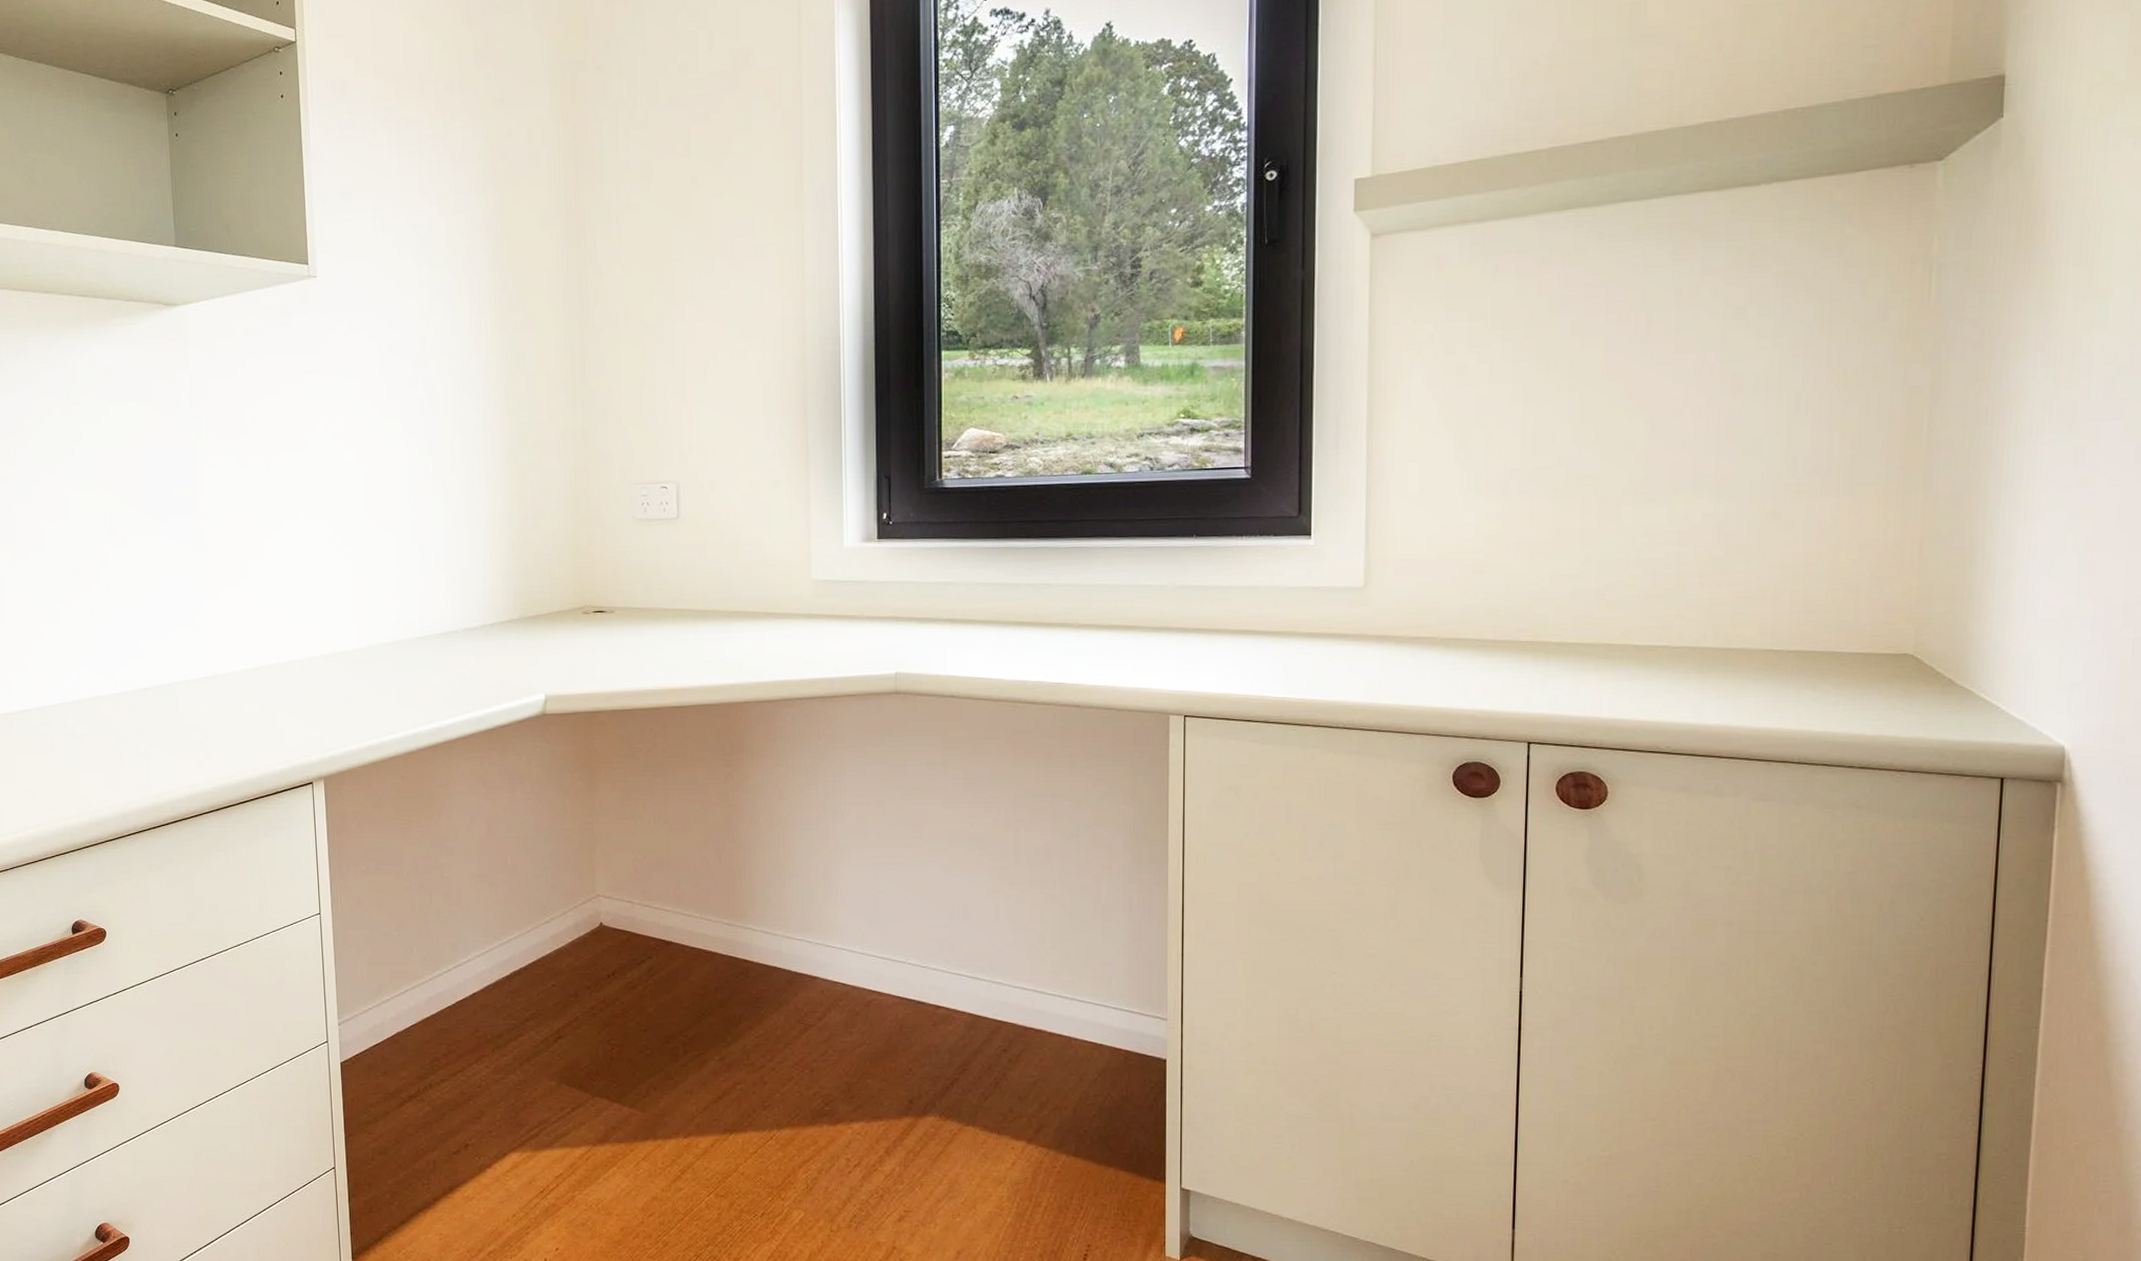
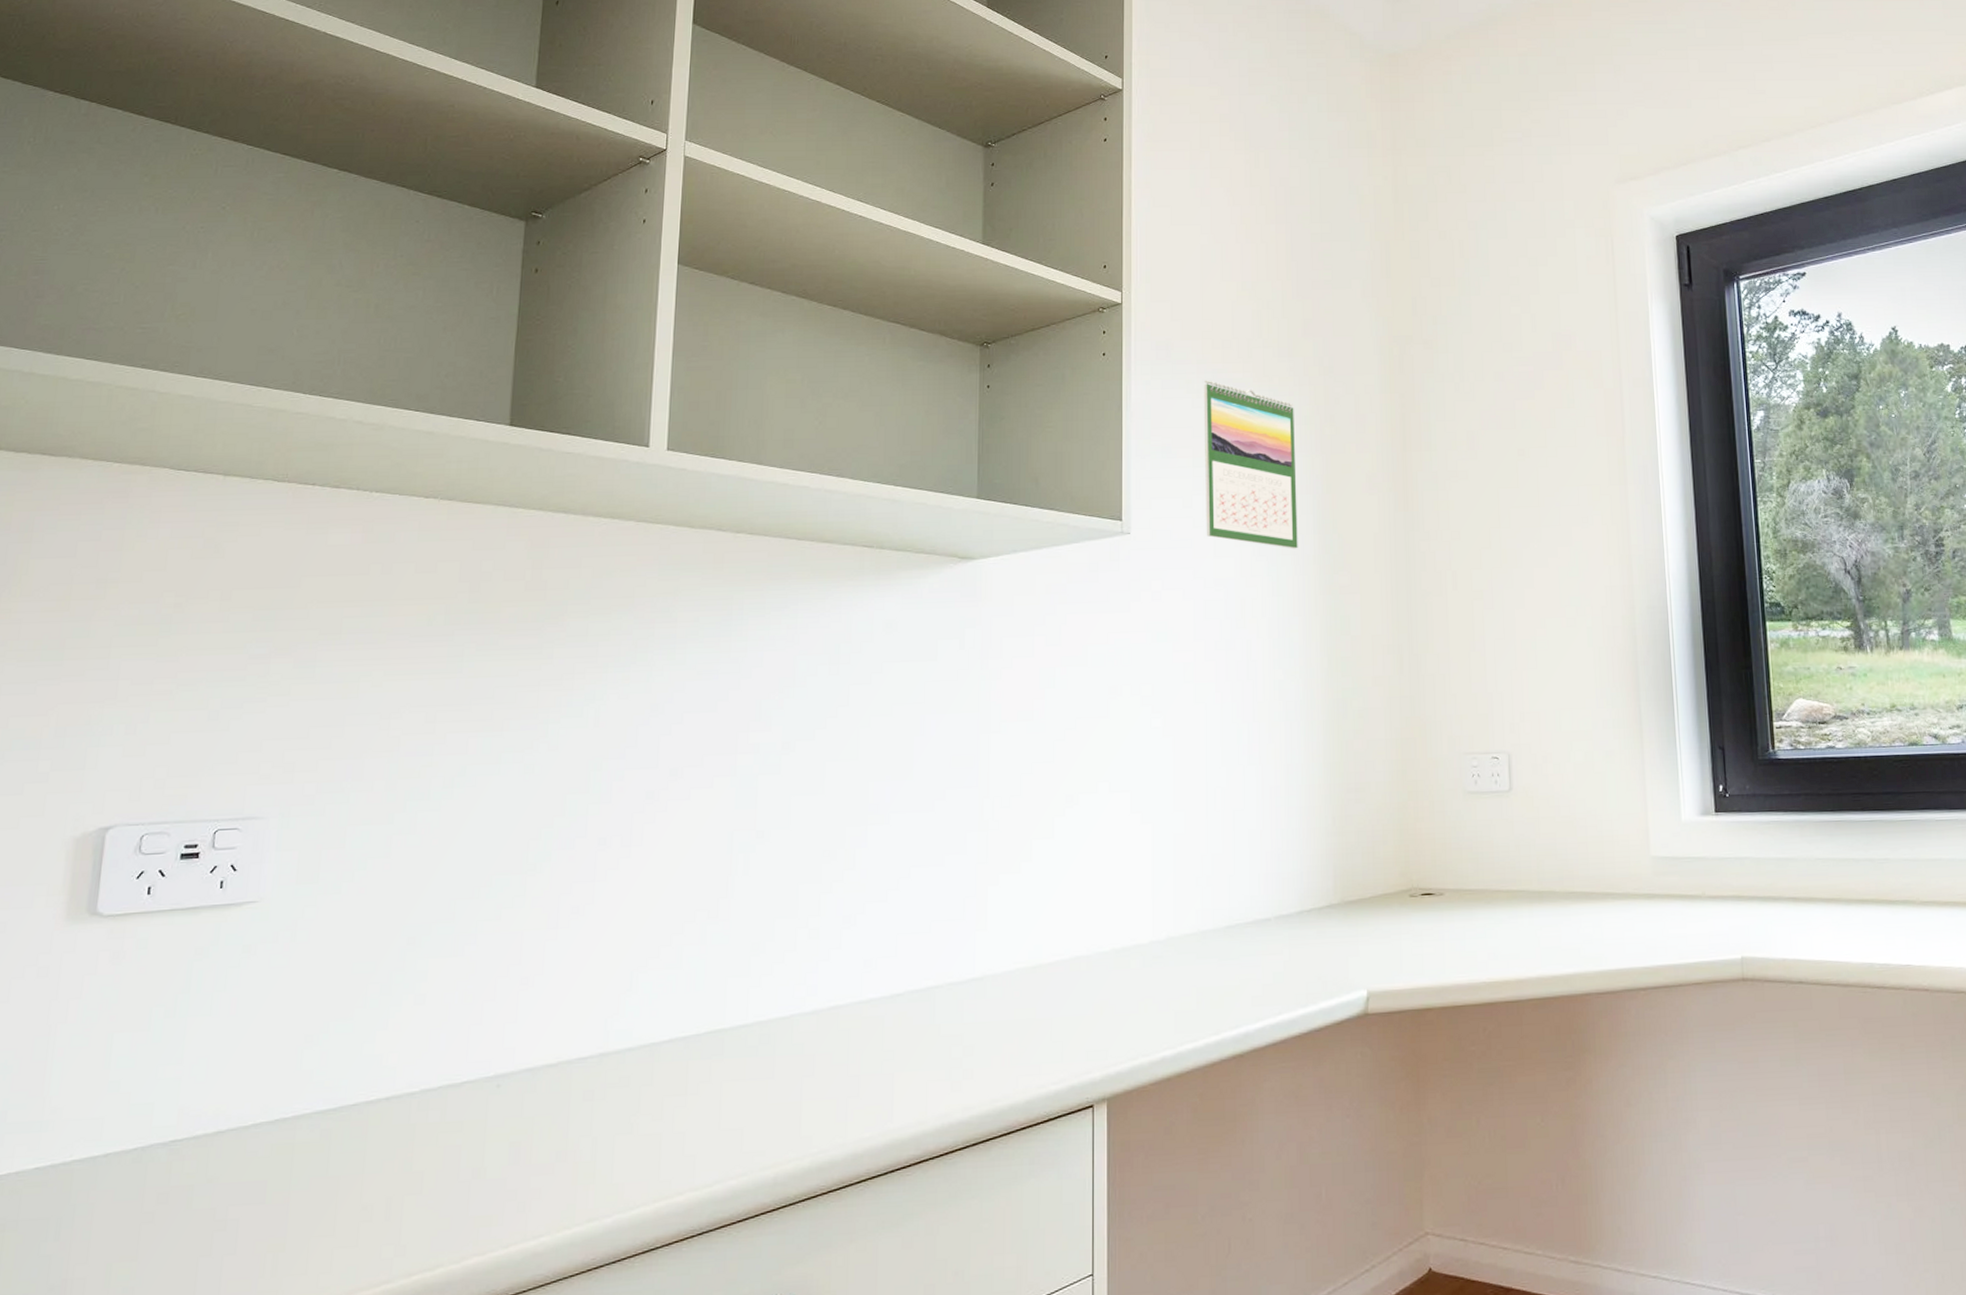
calendar: none [378,118,474,288] -> present [1203,380,1298,549]

